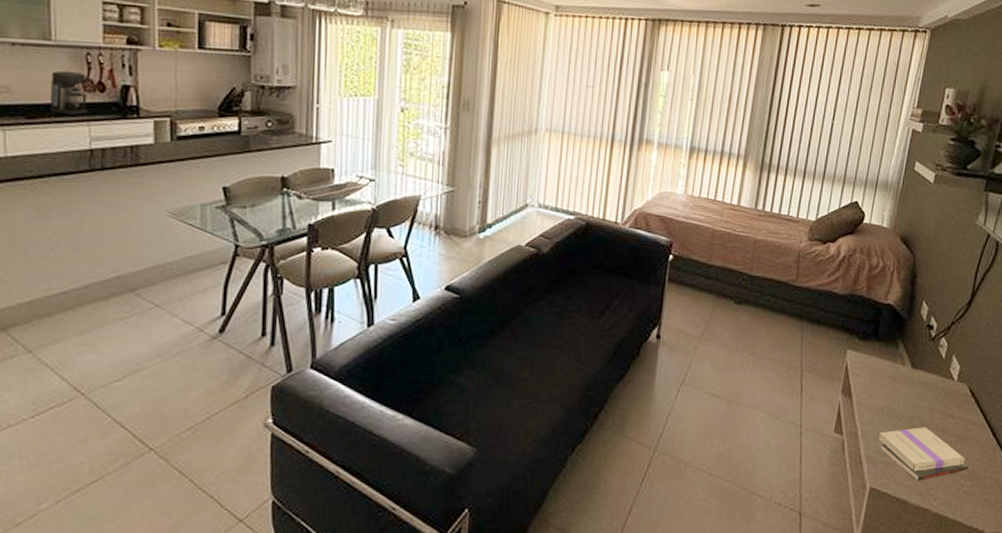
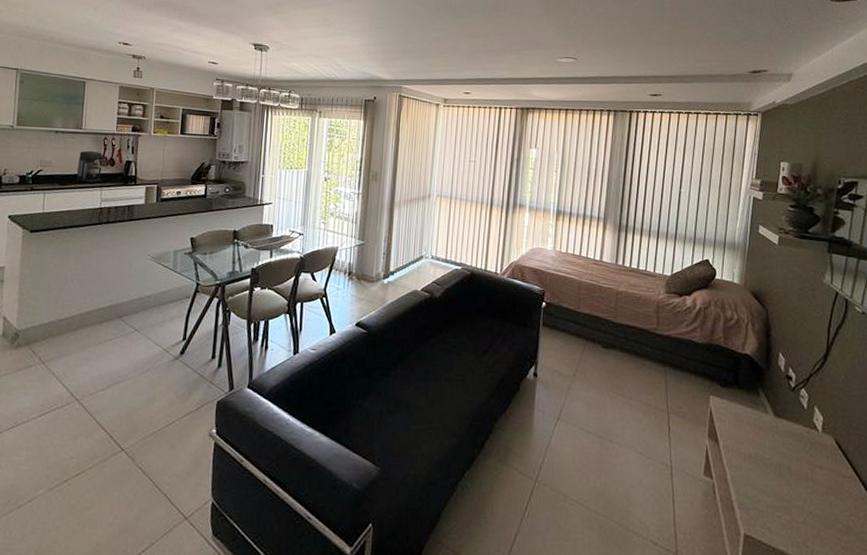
books: present [878,427,969,481] -> none [748,476,844,532]

